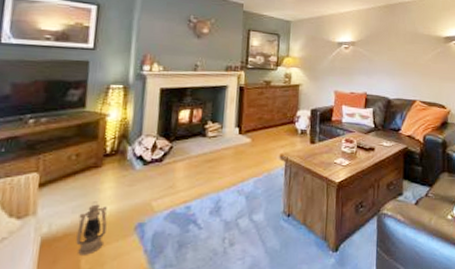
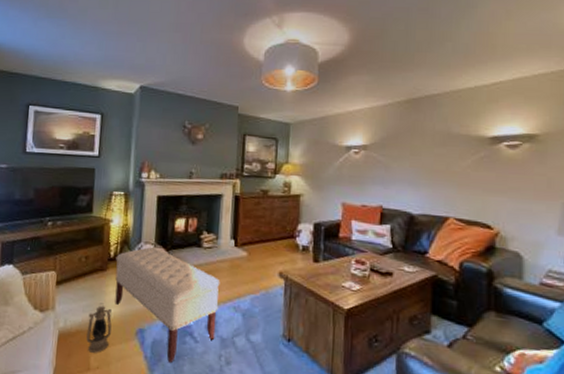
bench: none [111,139,225,254] -> present [115,246,220,364]

